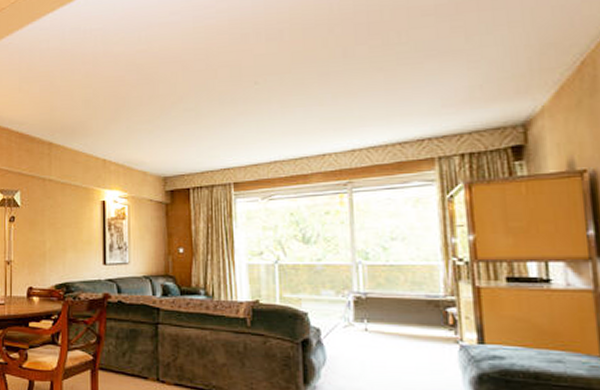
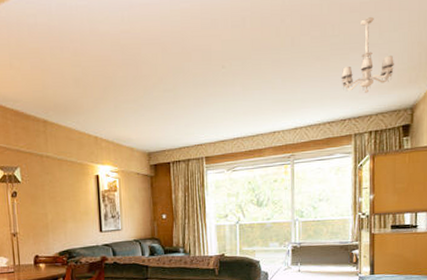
chandelier: none [413,20,491,108] -> present [341,17,394,93]

